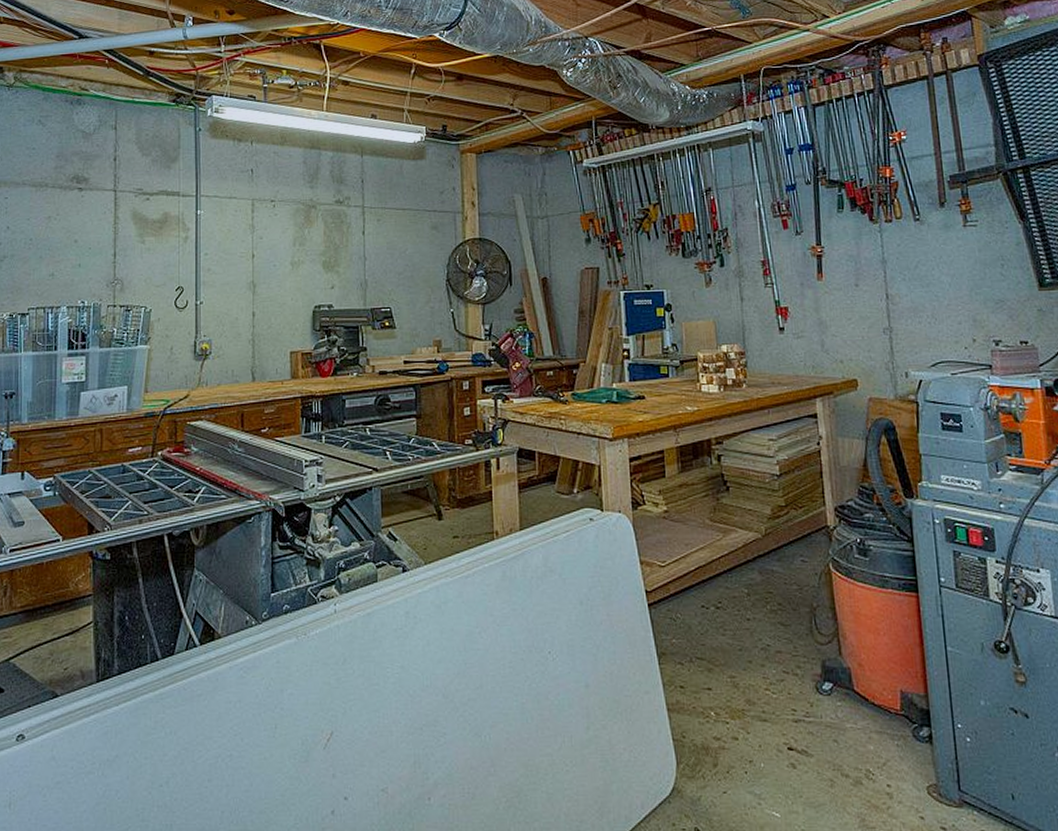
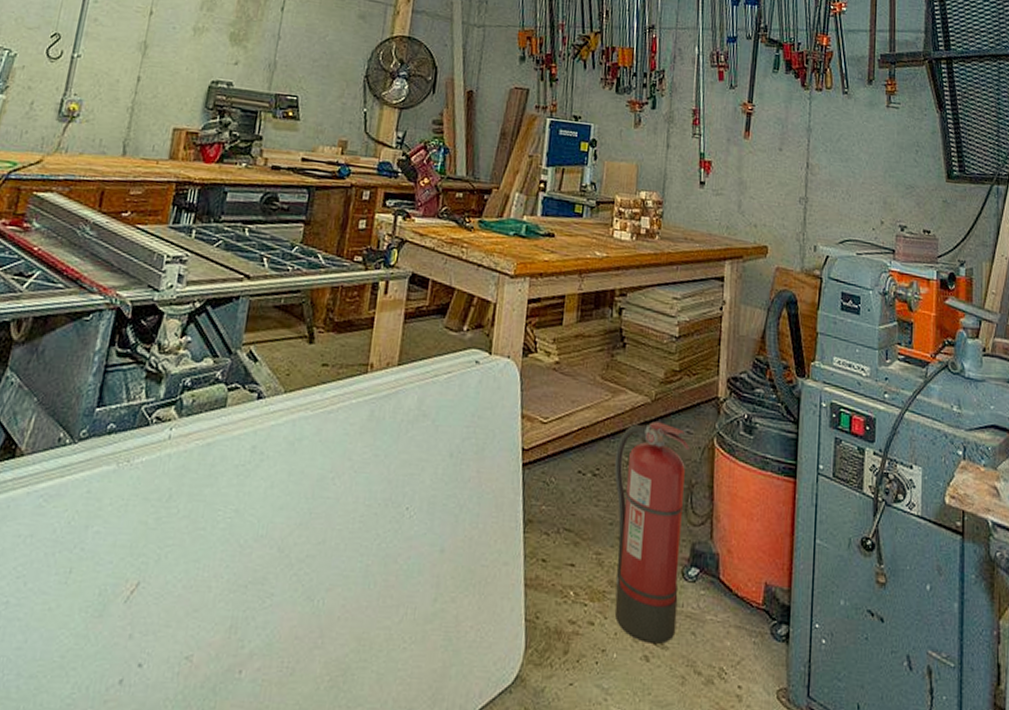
fire extinguisher: none [735,554,818,752] -> present [614,421,691,644]

